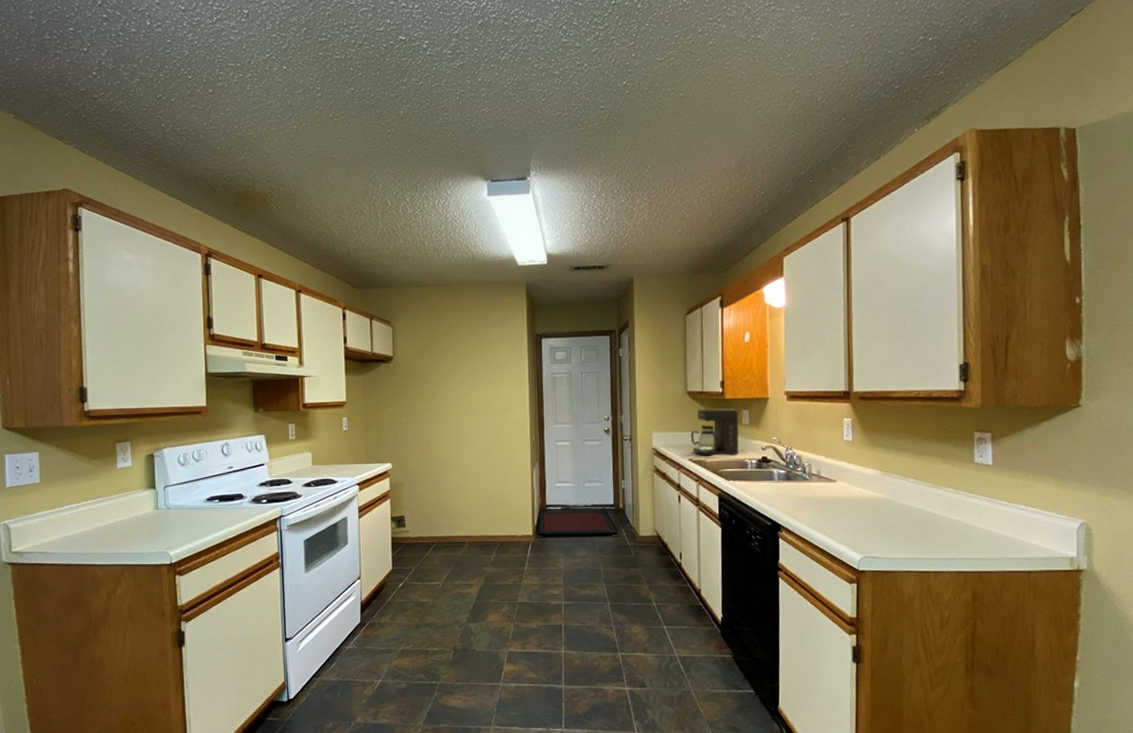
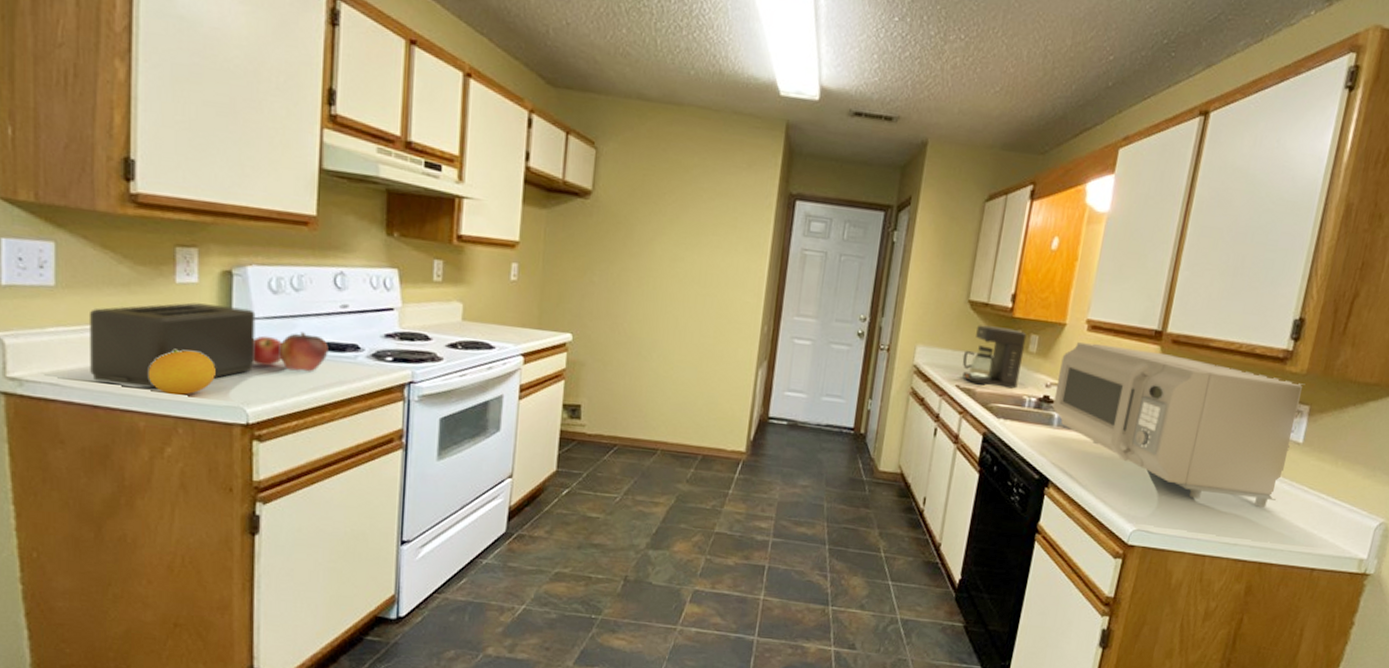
toaster: none [62,479,173,546] -> present [88,302,256,387]
fruit: none [102,515,147,549] -> present [147,350,216,396]
fruit: none [171,497,191,519] -> present [253,335,282,366]
fruit: none [188,490,222,521] -> present [279,332,329,372]
doormat: present [536,510,619,538] -> none [751,424,854,467]
microwave: none [770,408,982,524] -> present [1052,342,1305,508]

